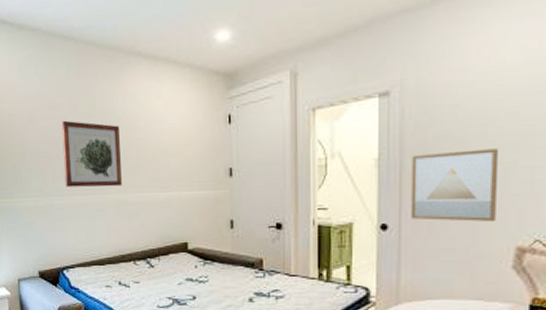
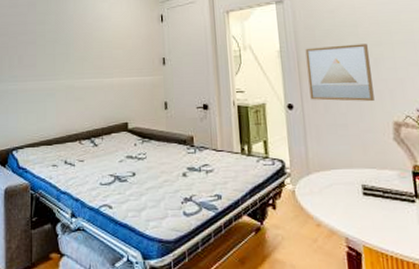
wall art: present [61,120,122,188] -> none [20,17,71,74]

